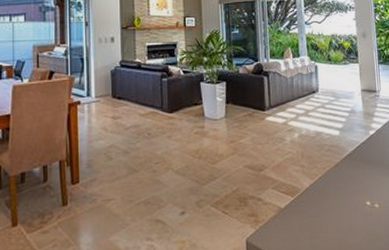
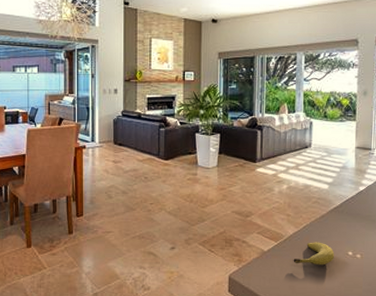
fruit: none [312,193,354,220] -> present [293,242,335,266]

